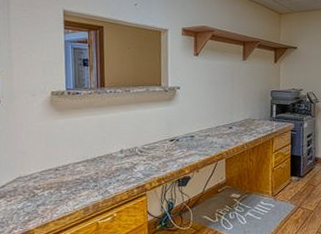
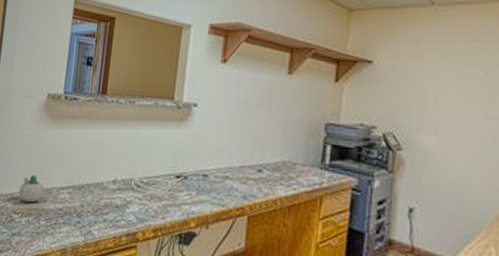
succulent planter: none [37,157,62,178] -> present [18,175,45,202]

